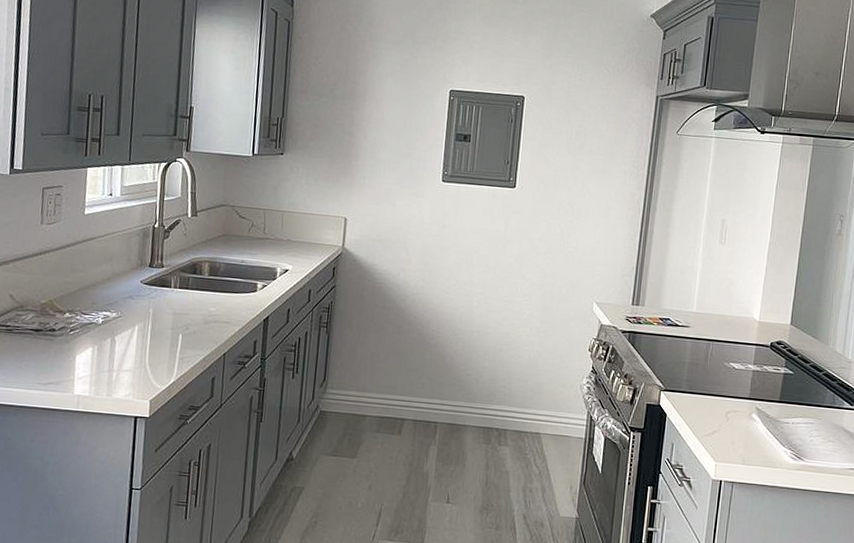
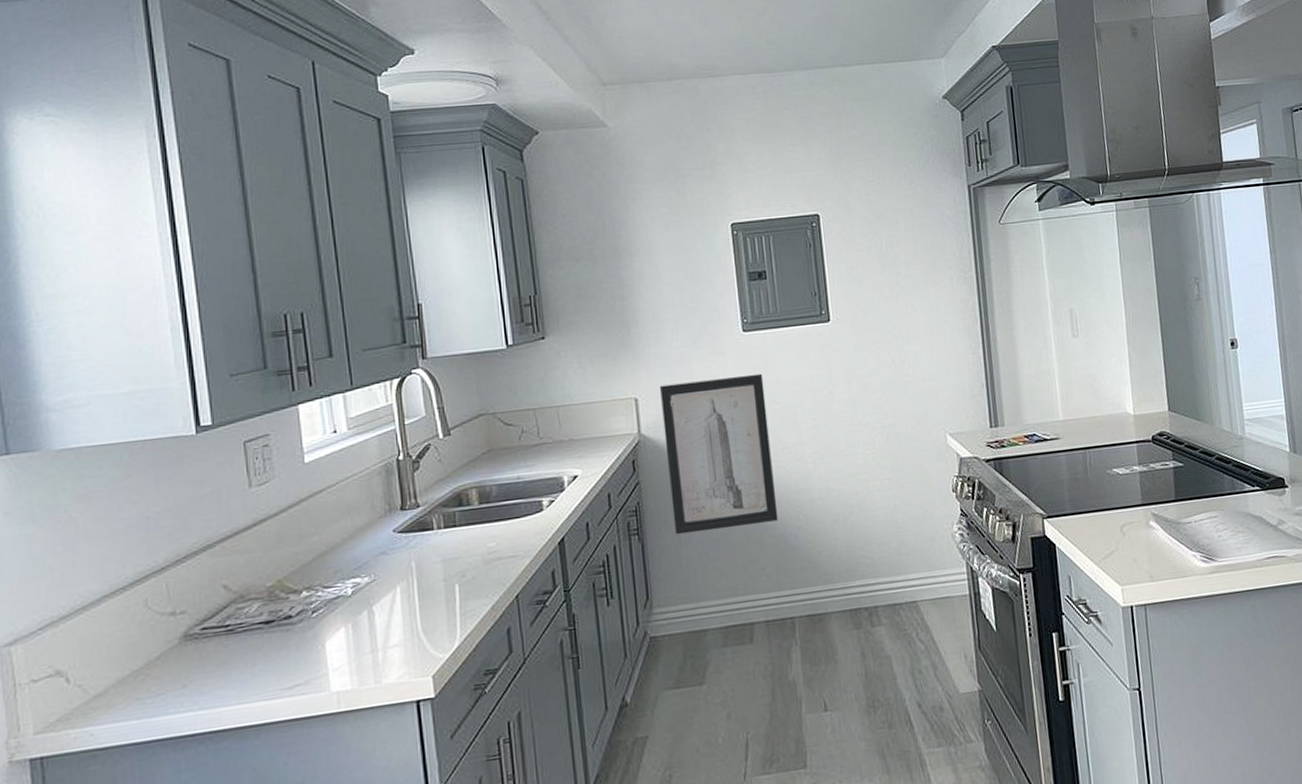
wall art: none [356,212,452,342] -> present [660,373,779,535]

